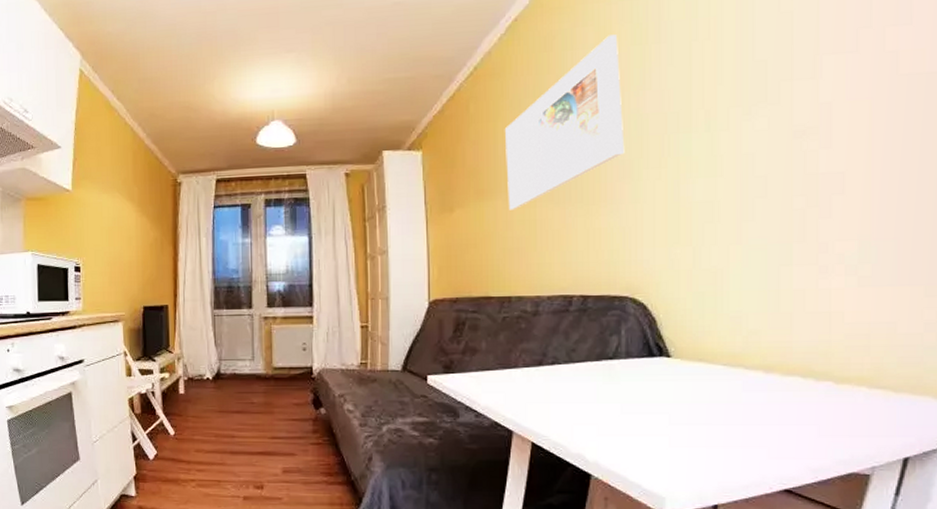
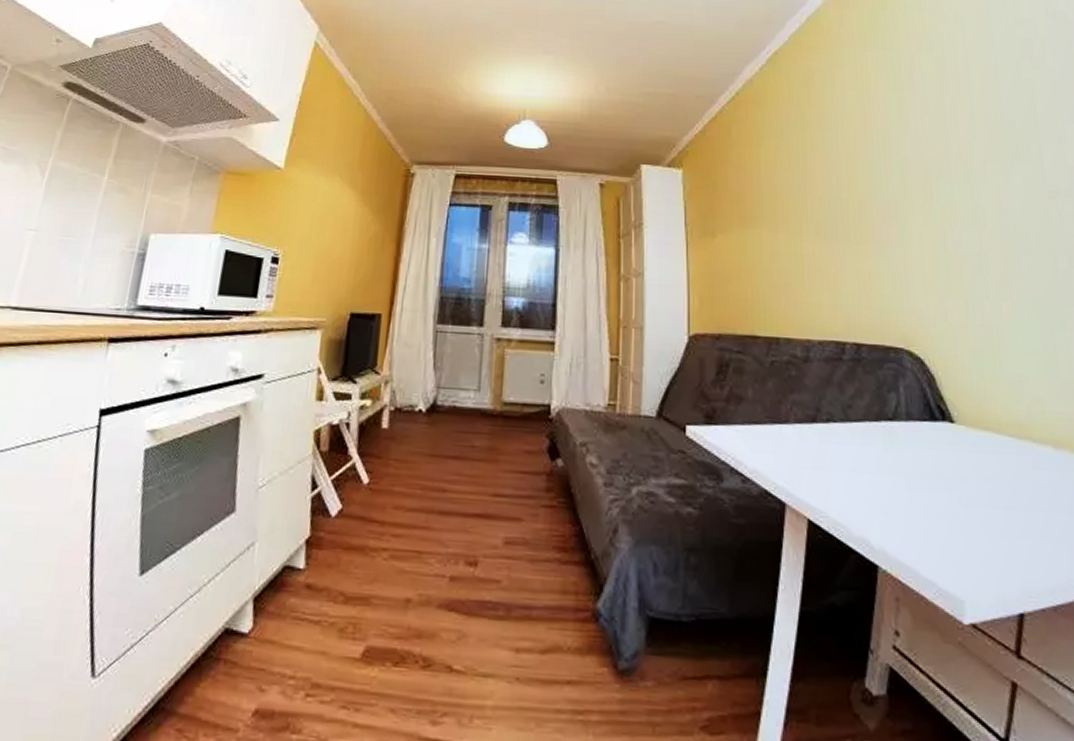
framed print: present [504,34,625,211] -> none [767,79,889,242]

